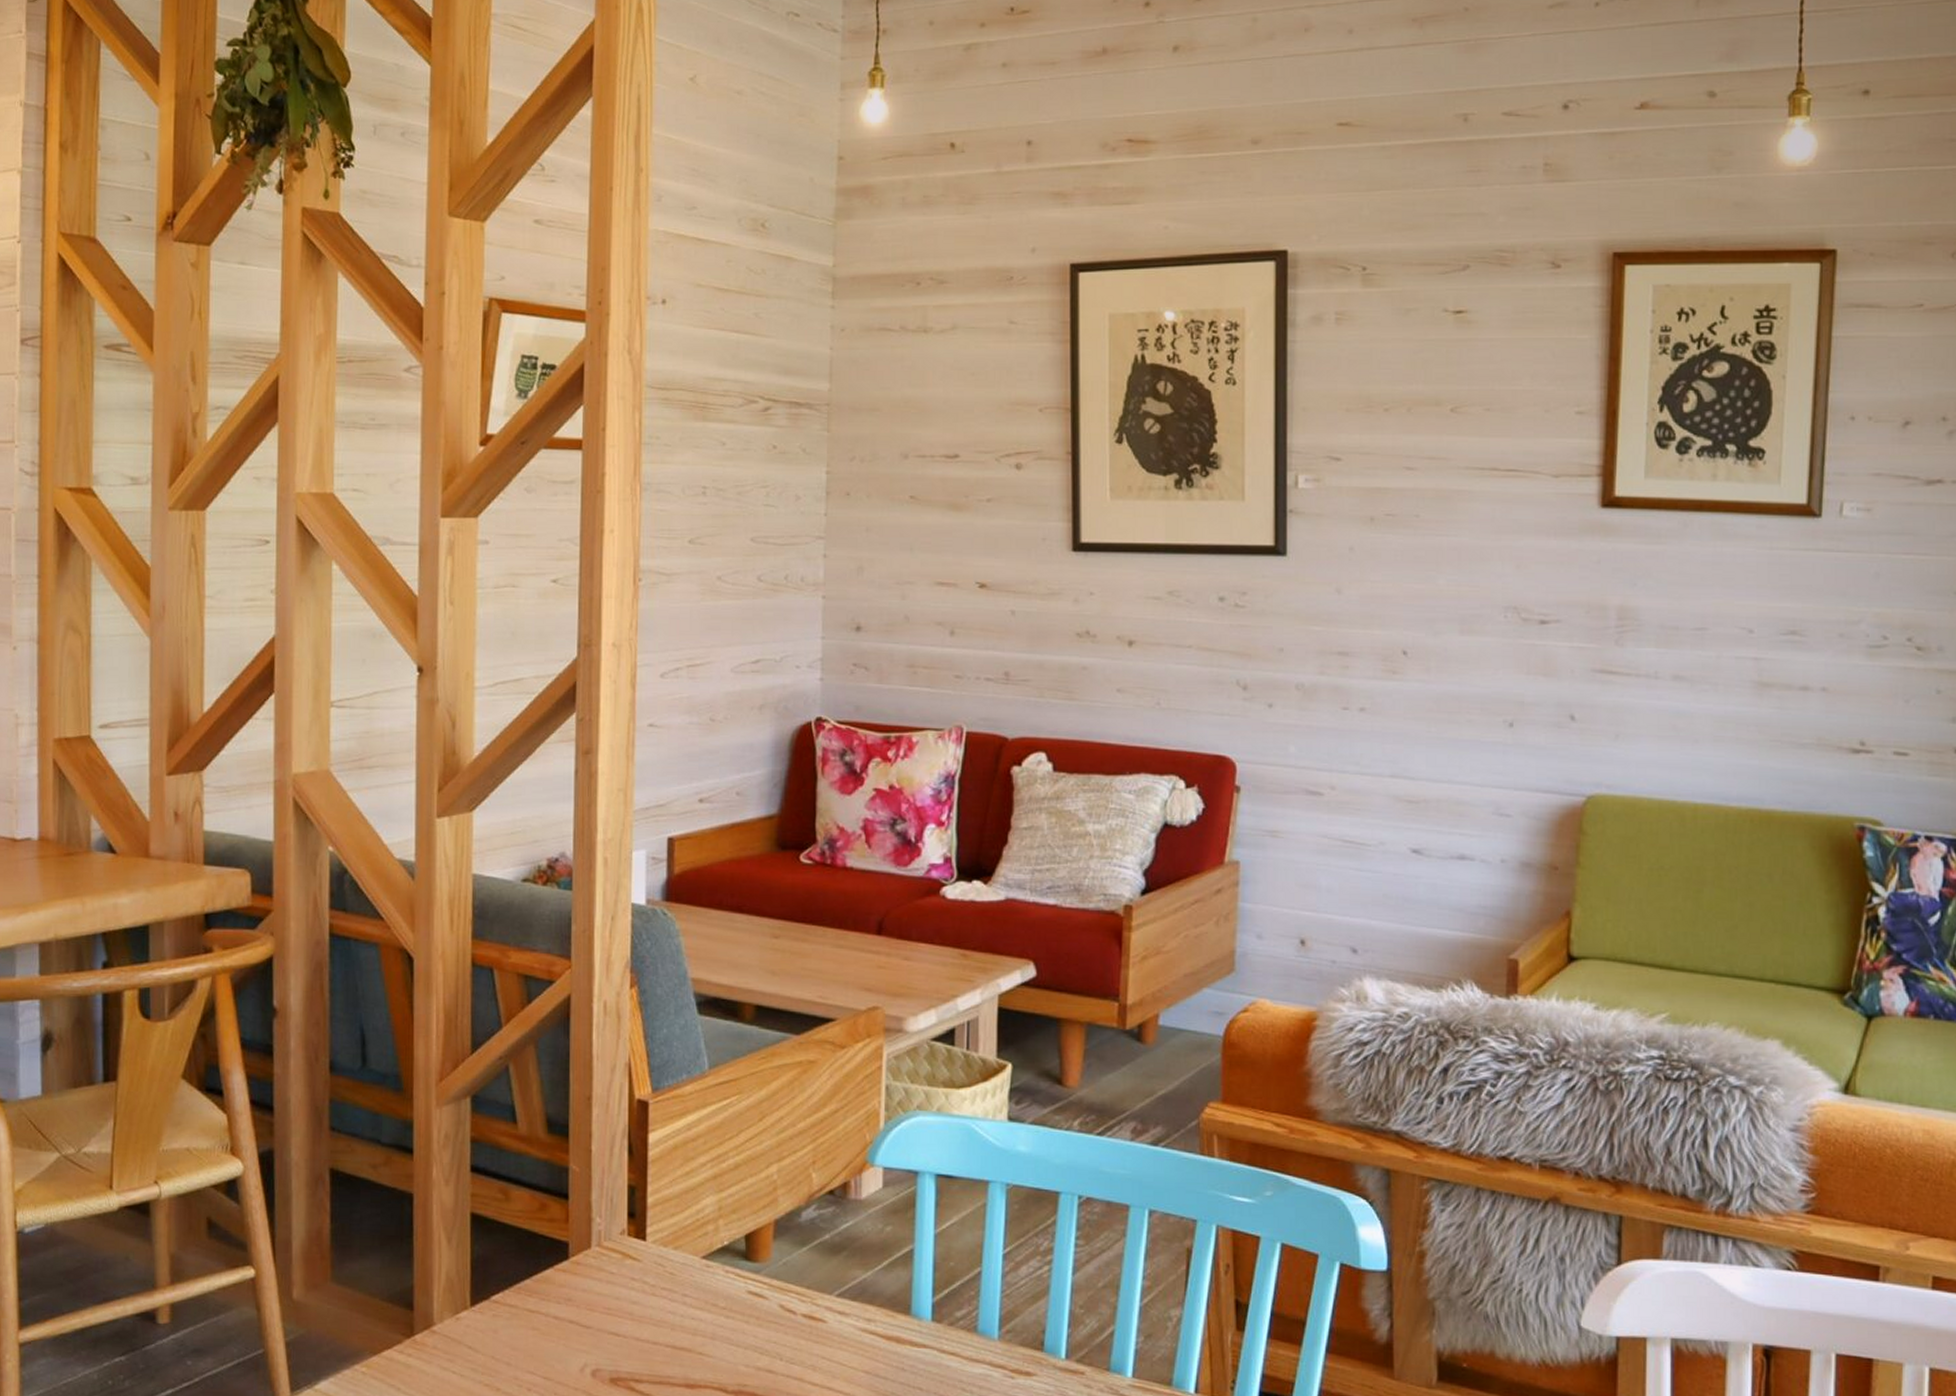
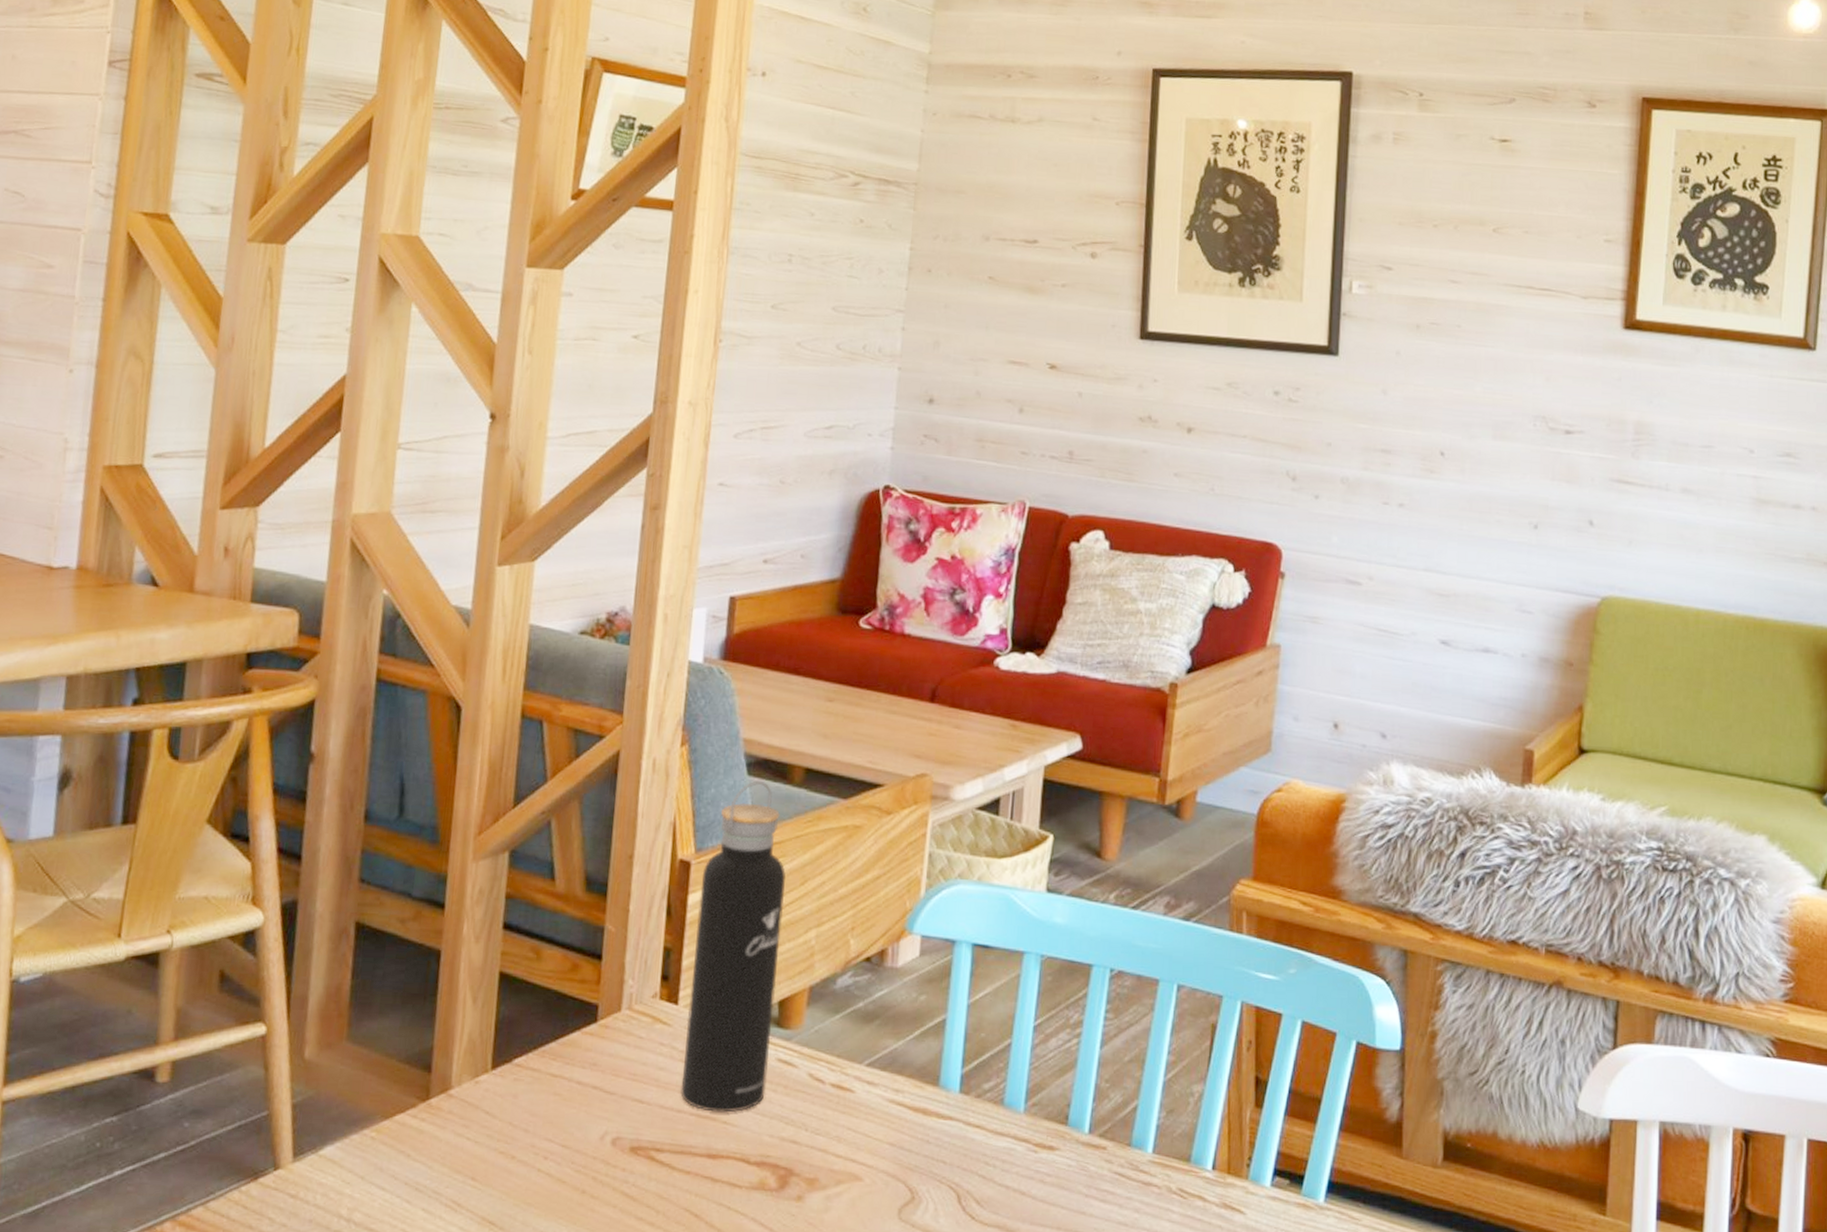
water bottle: none [655,1019,744,1344] -> present [680,780,786,1113]

